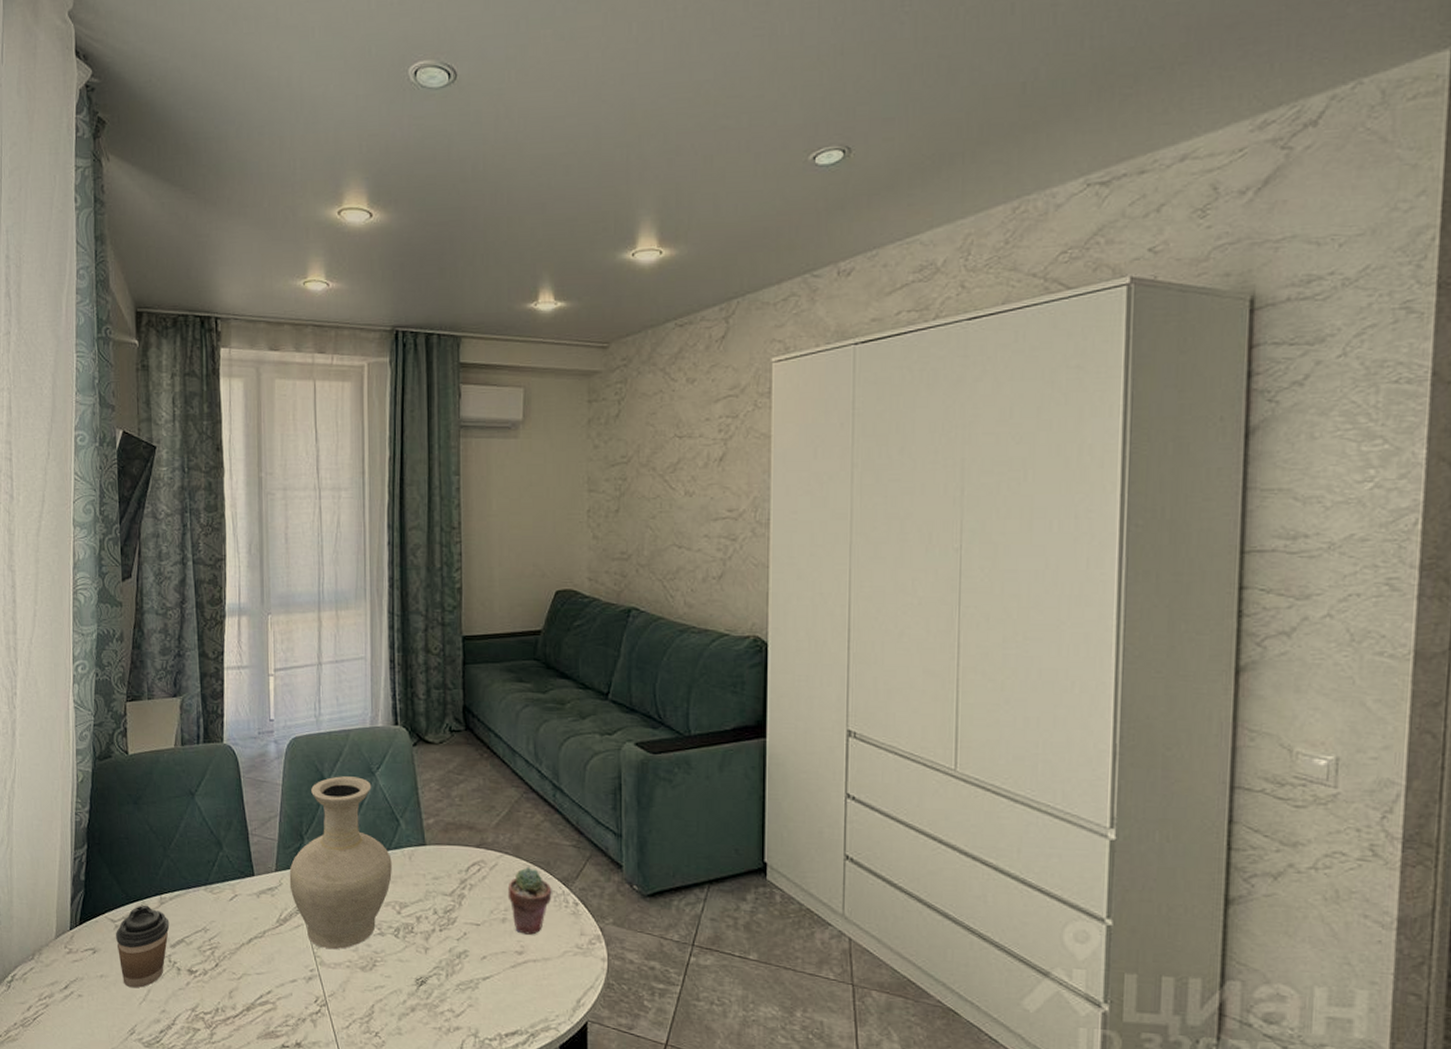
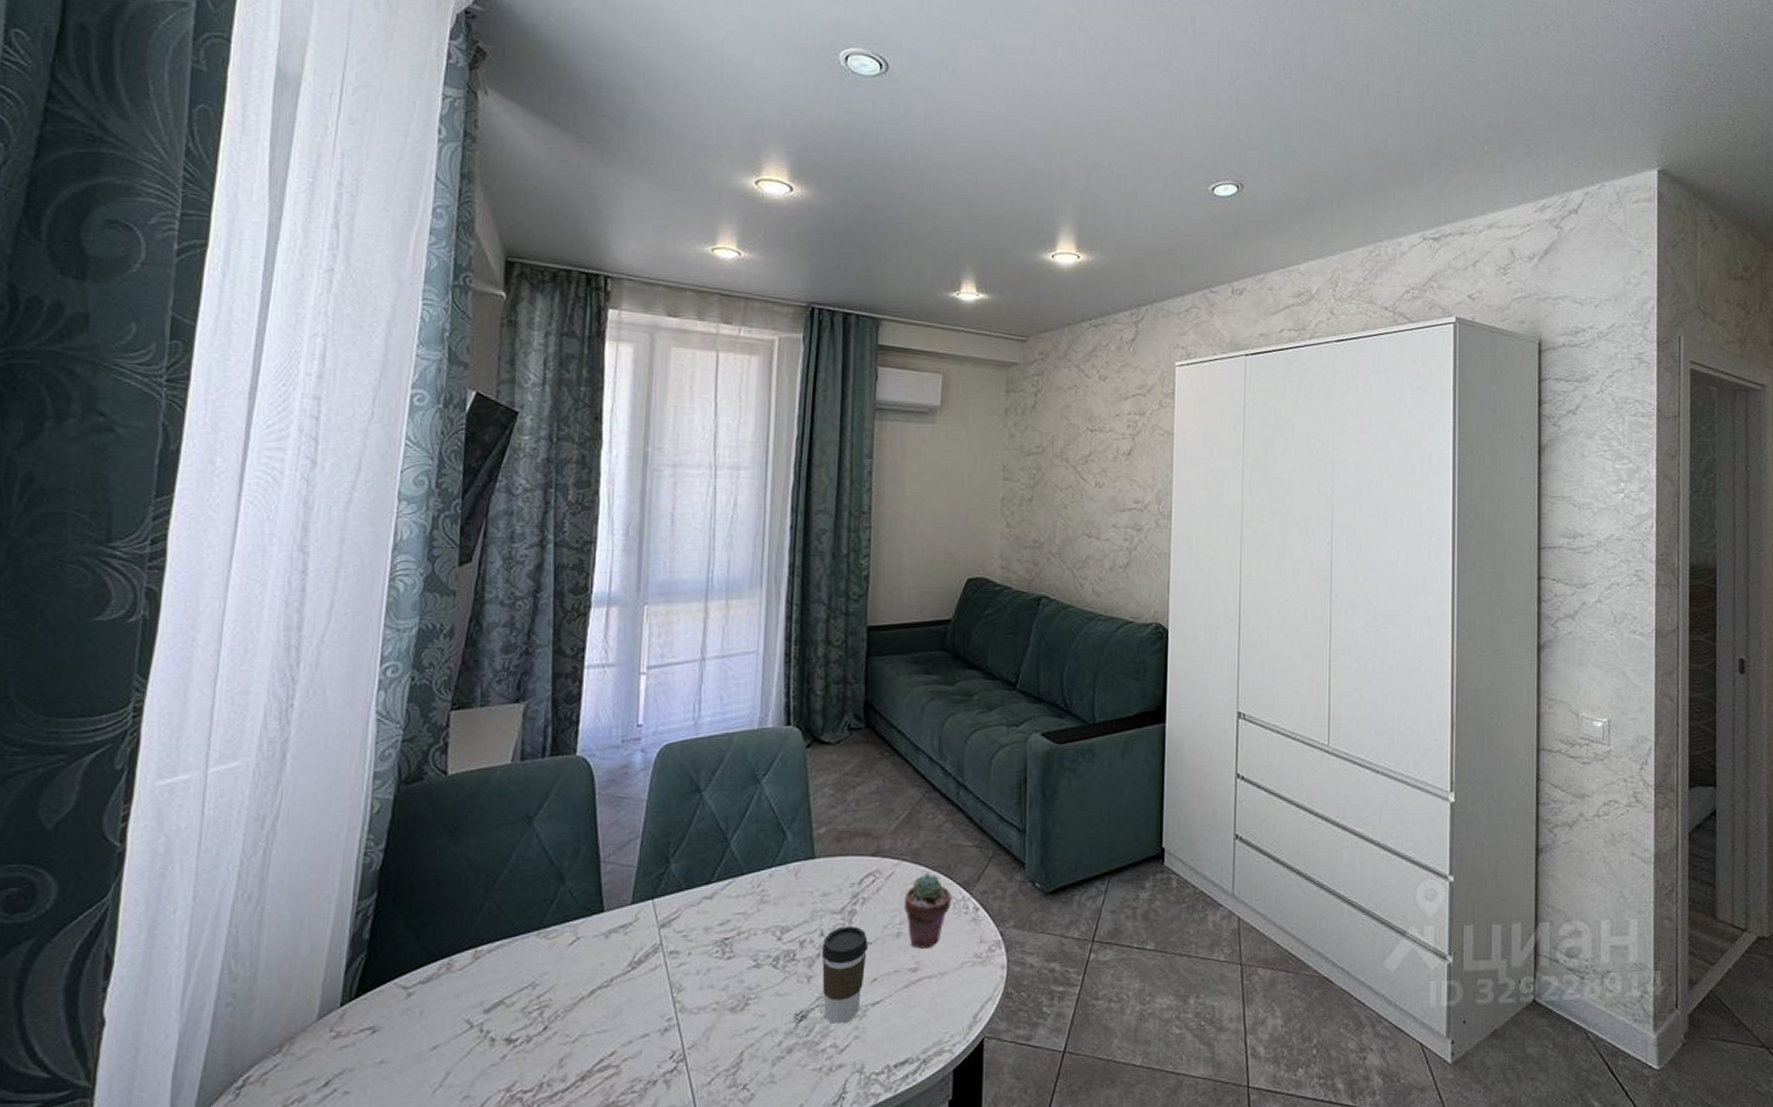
coffee cup: present [116,905,170,988] -> none [407,962,485,1073]
vase: present [289,776,392,950] -> none [648,786,775,992]
coffee cup: none [436,907,476,992] -> present [821,925,868,1023]

